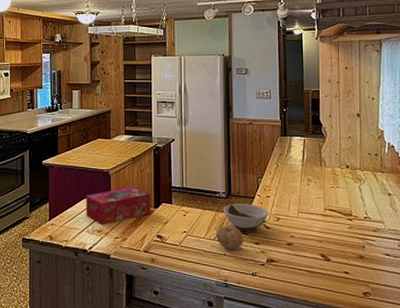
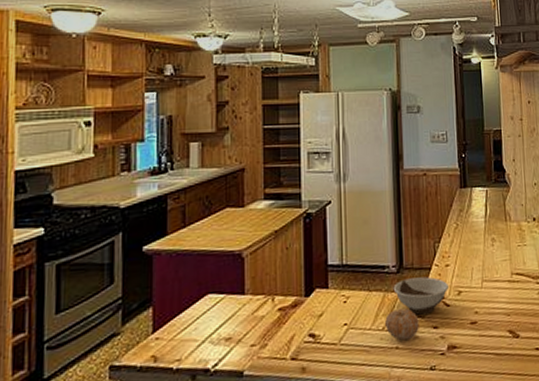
tissue box: present [86,186,150,225] -> none [208,269,299,331]

